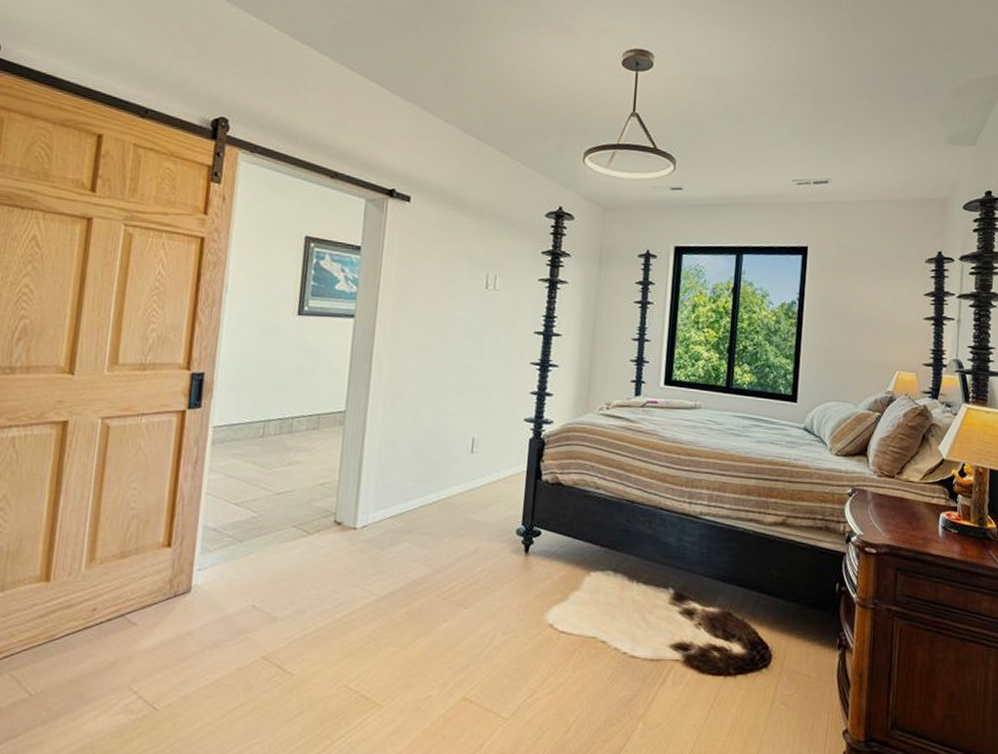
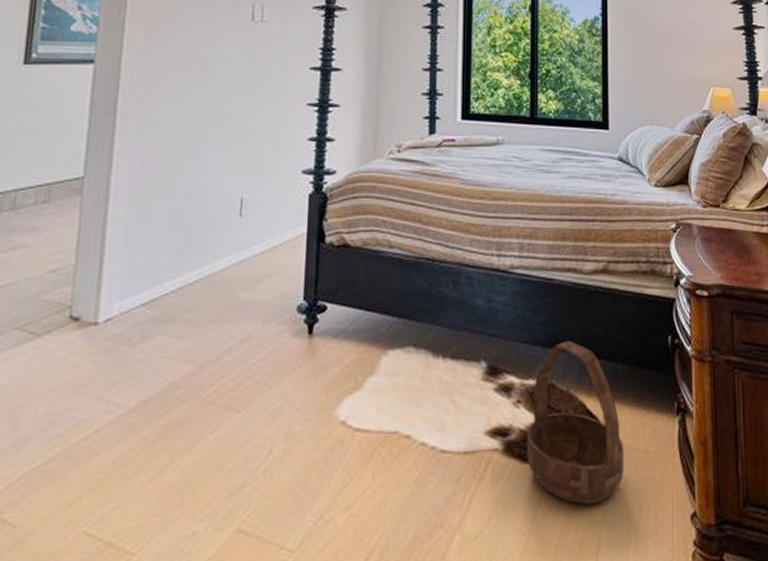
basket: none [703,579,789,712] -> present [526,340,624,505]

